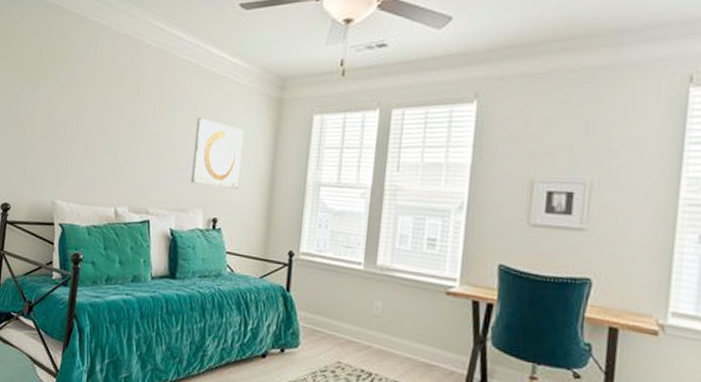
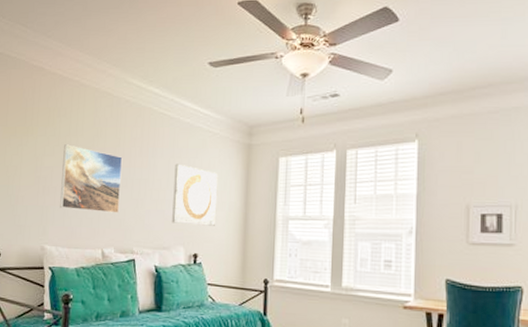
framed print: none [73,91,141,169] -> present [60,144,123,213]

